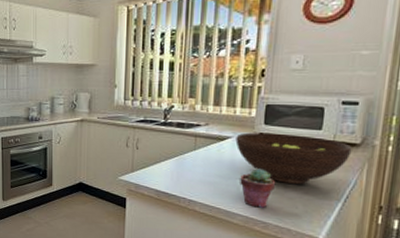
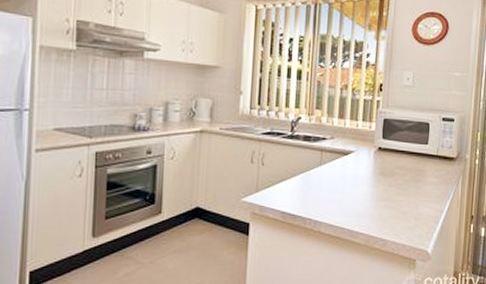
fruit bowl: present [235,132,352,184] -> none [358,147,451,198]
potted succulent: present [240,168,276,208] -> none [362,184,393,224]

